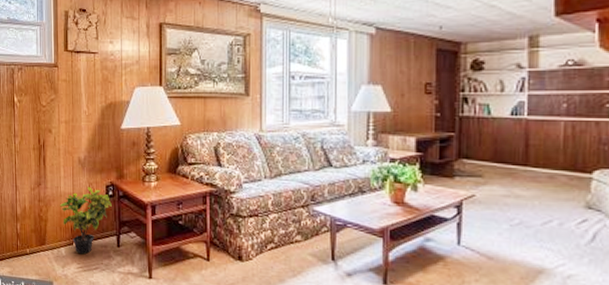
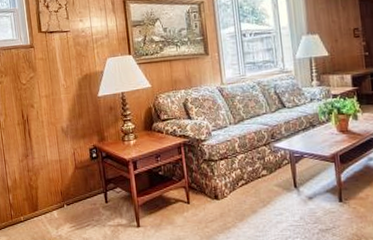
potted plant: present [60,187,112,255] -> none [48,152,97,215]

